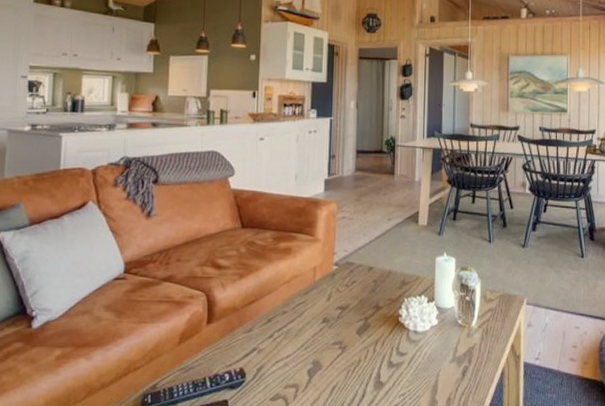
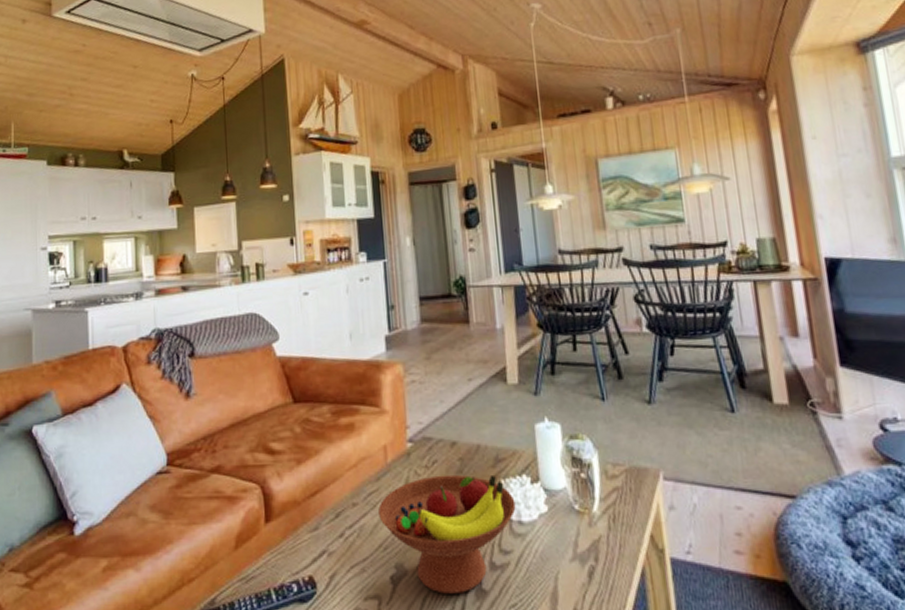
fruit bowl: none [304,292,414,384] -> present [378,474,516,594]

